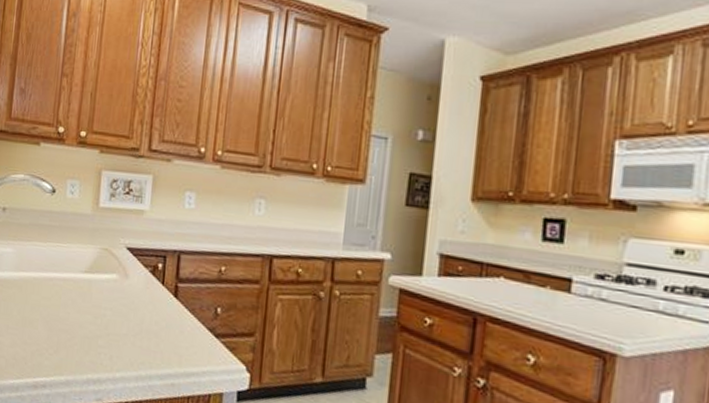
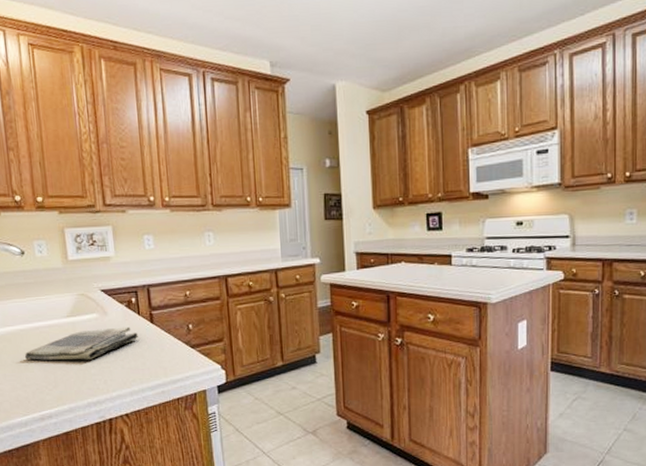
dish towel: none [31,291,158,328] -> present [24,326,138,361]

